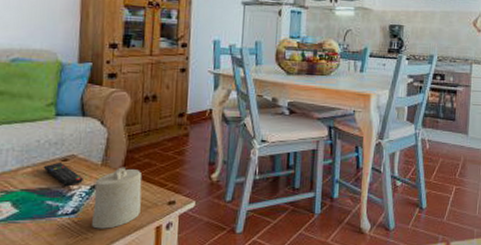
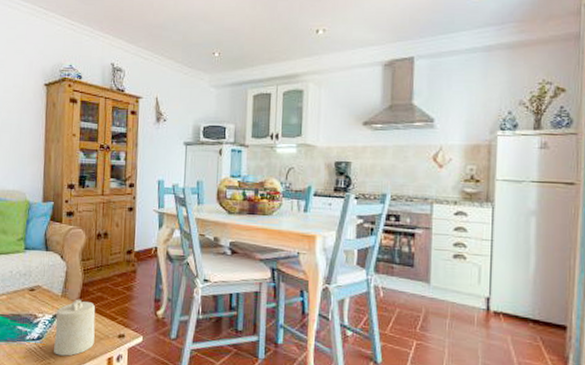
remote control: present [43,163,83,187] -> none [15,292,47,315]

